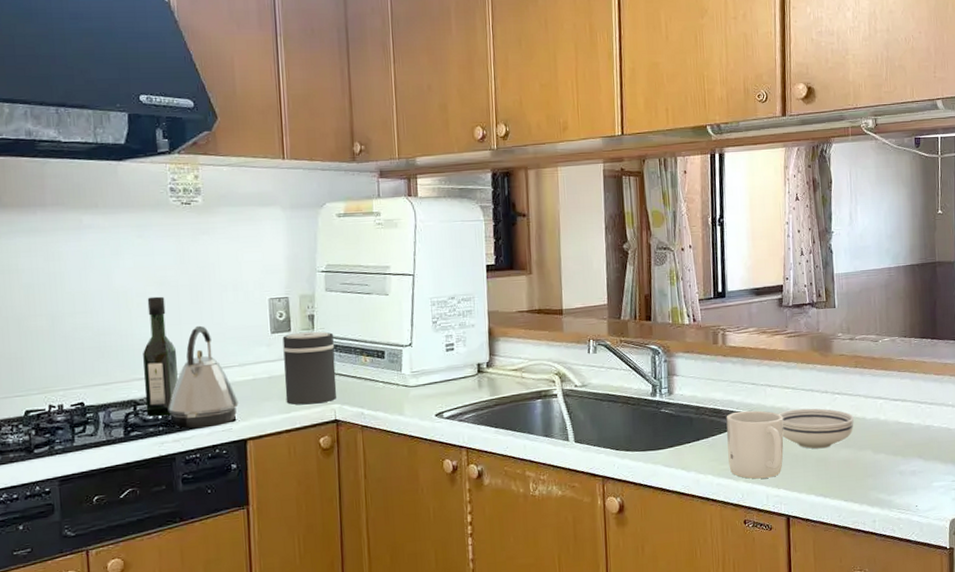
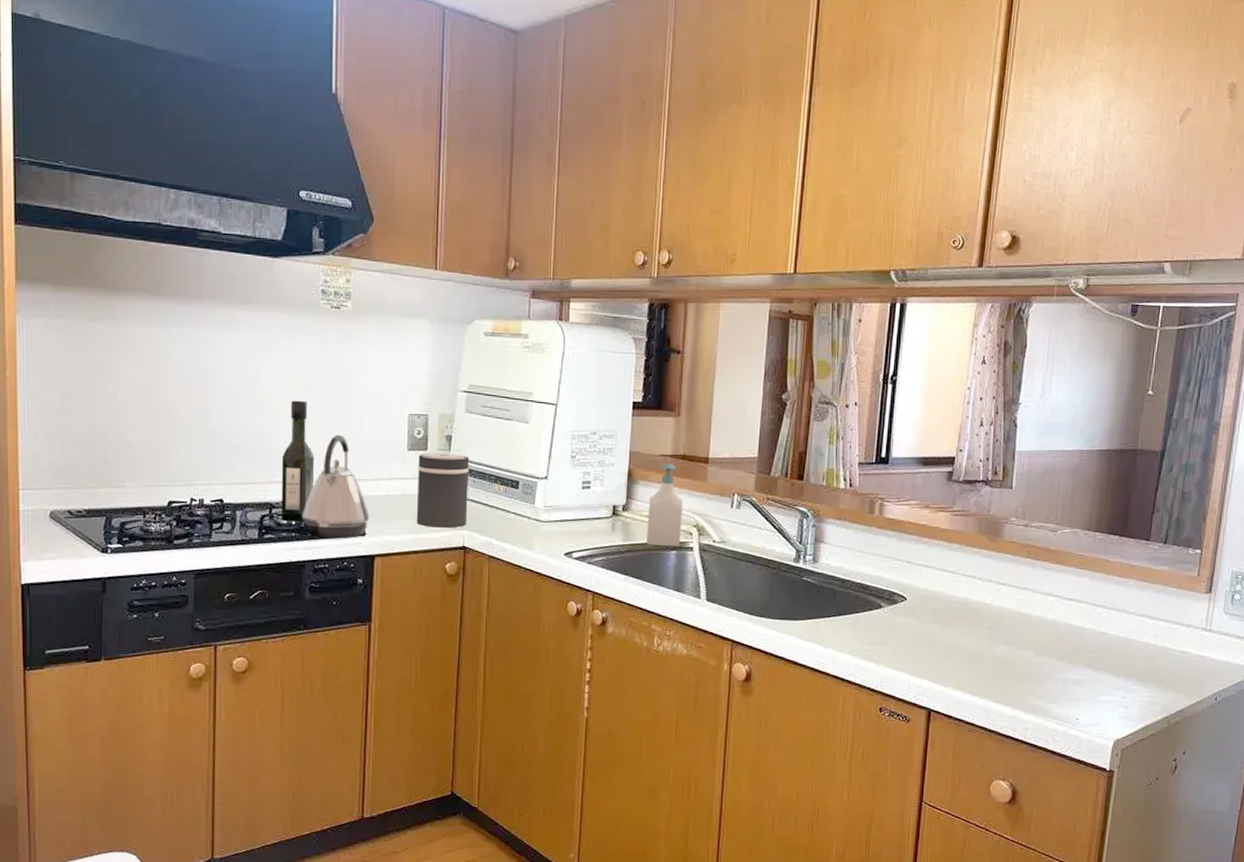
soap bottle: none [510,318,545,397] -> present [647,463,683,547]
mug: present [726,410,784,479] -> none [870,590,938,666]
bowl: present [778,408,854,449] -> none [932,595,1018,642]

